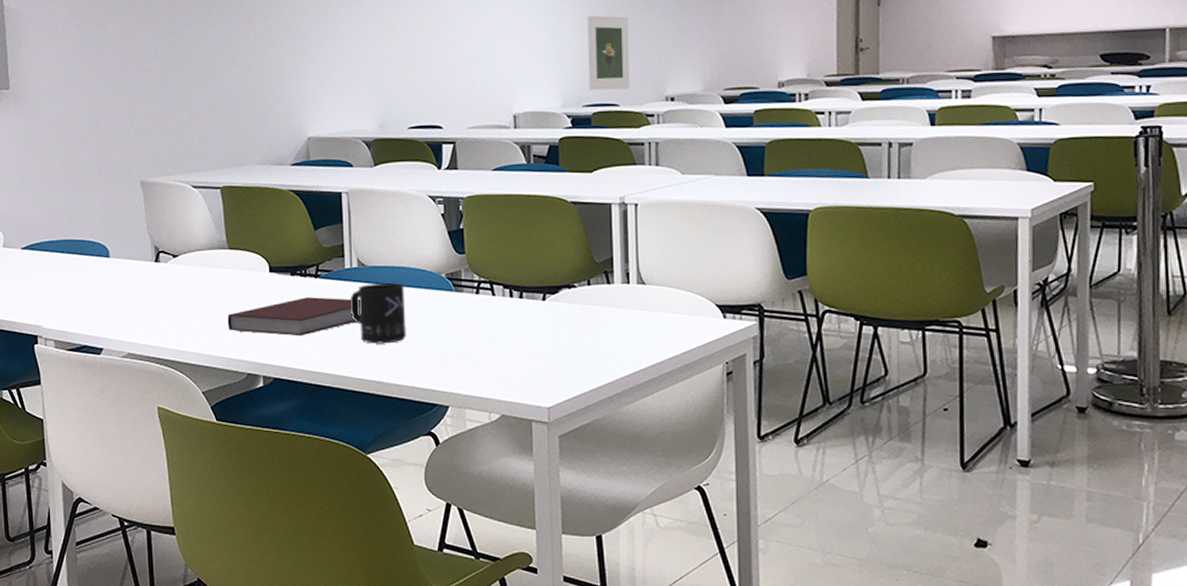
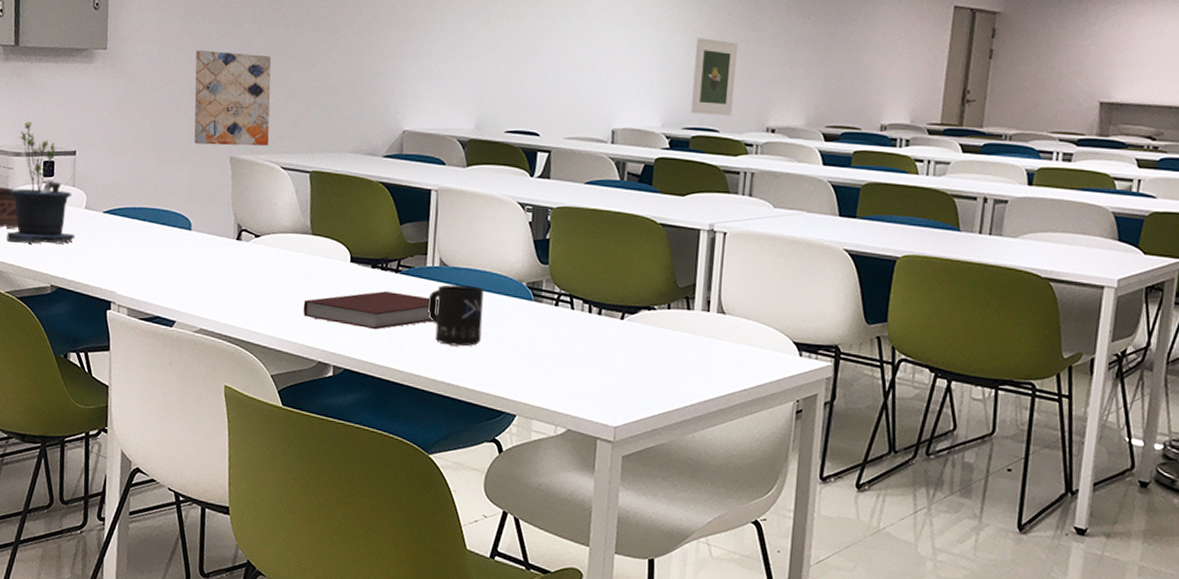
wall art: none [97,78,177,172] -> present [194,50,272,146]

